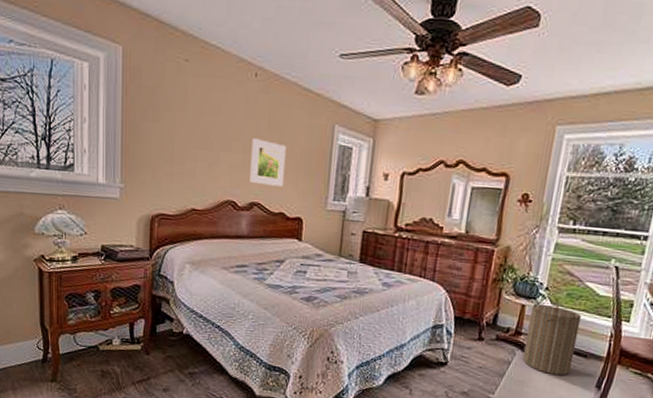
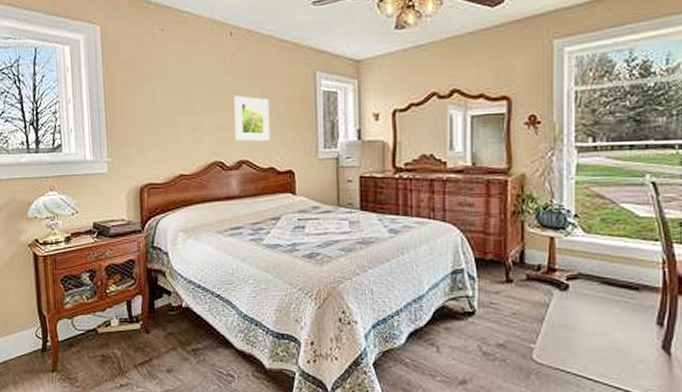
laundry hamper: present [523,301,582,376] -> none [562,228,623,315]

